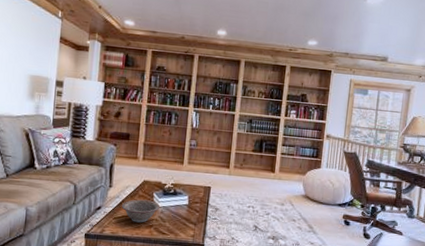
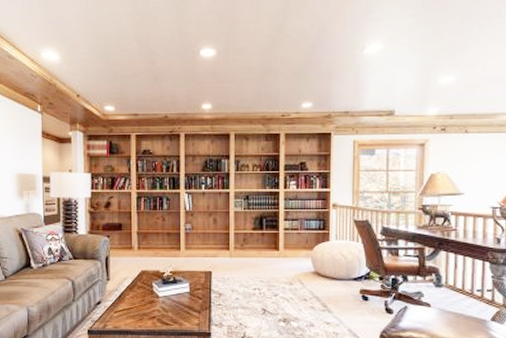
decorative bowl: present [121,199,160,223] -> none [121,290,161,315]

